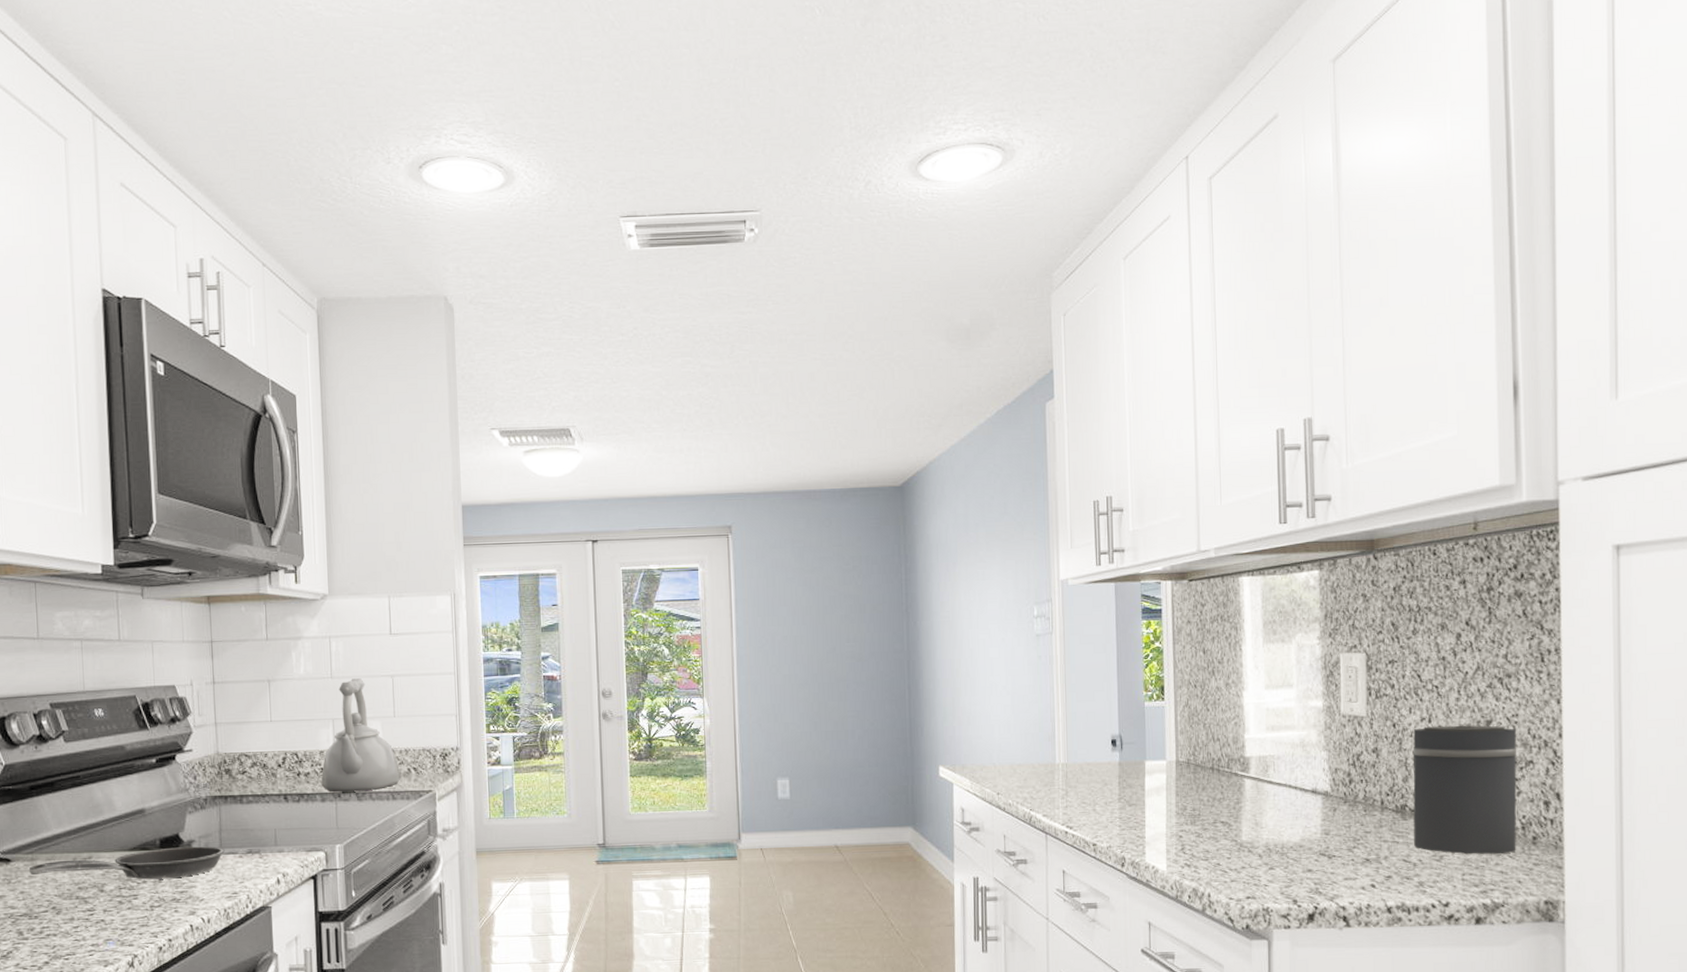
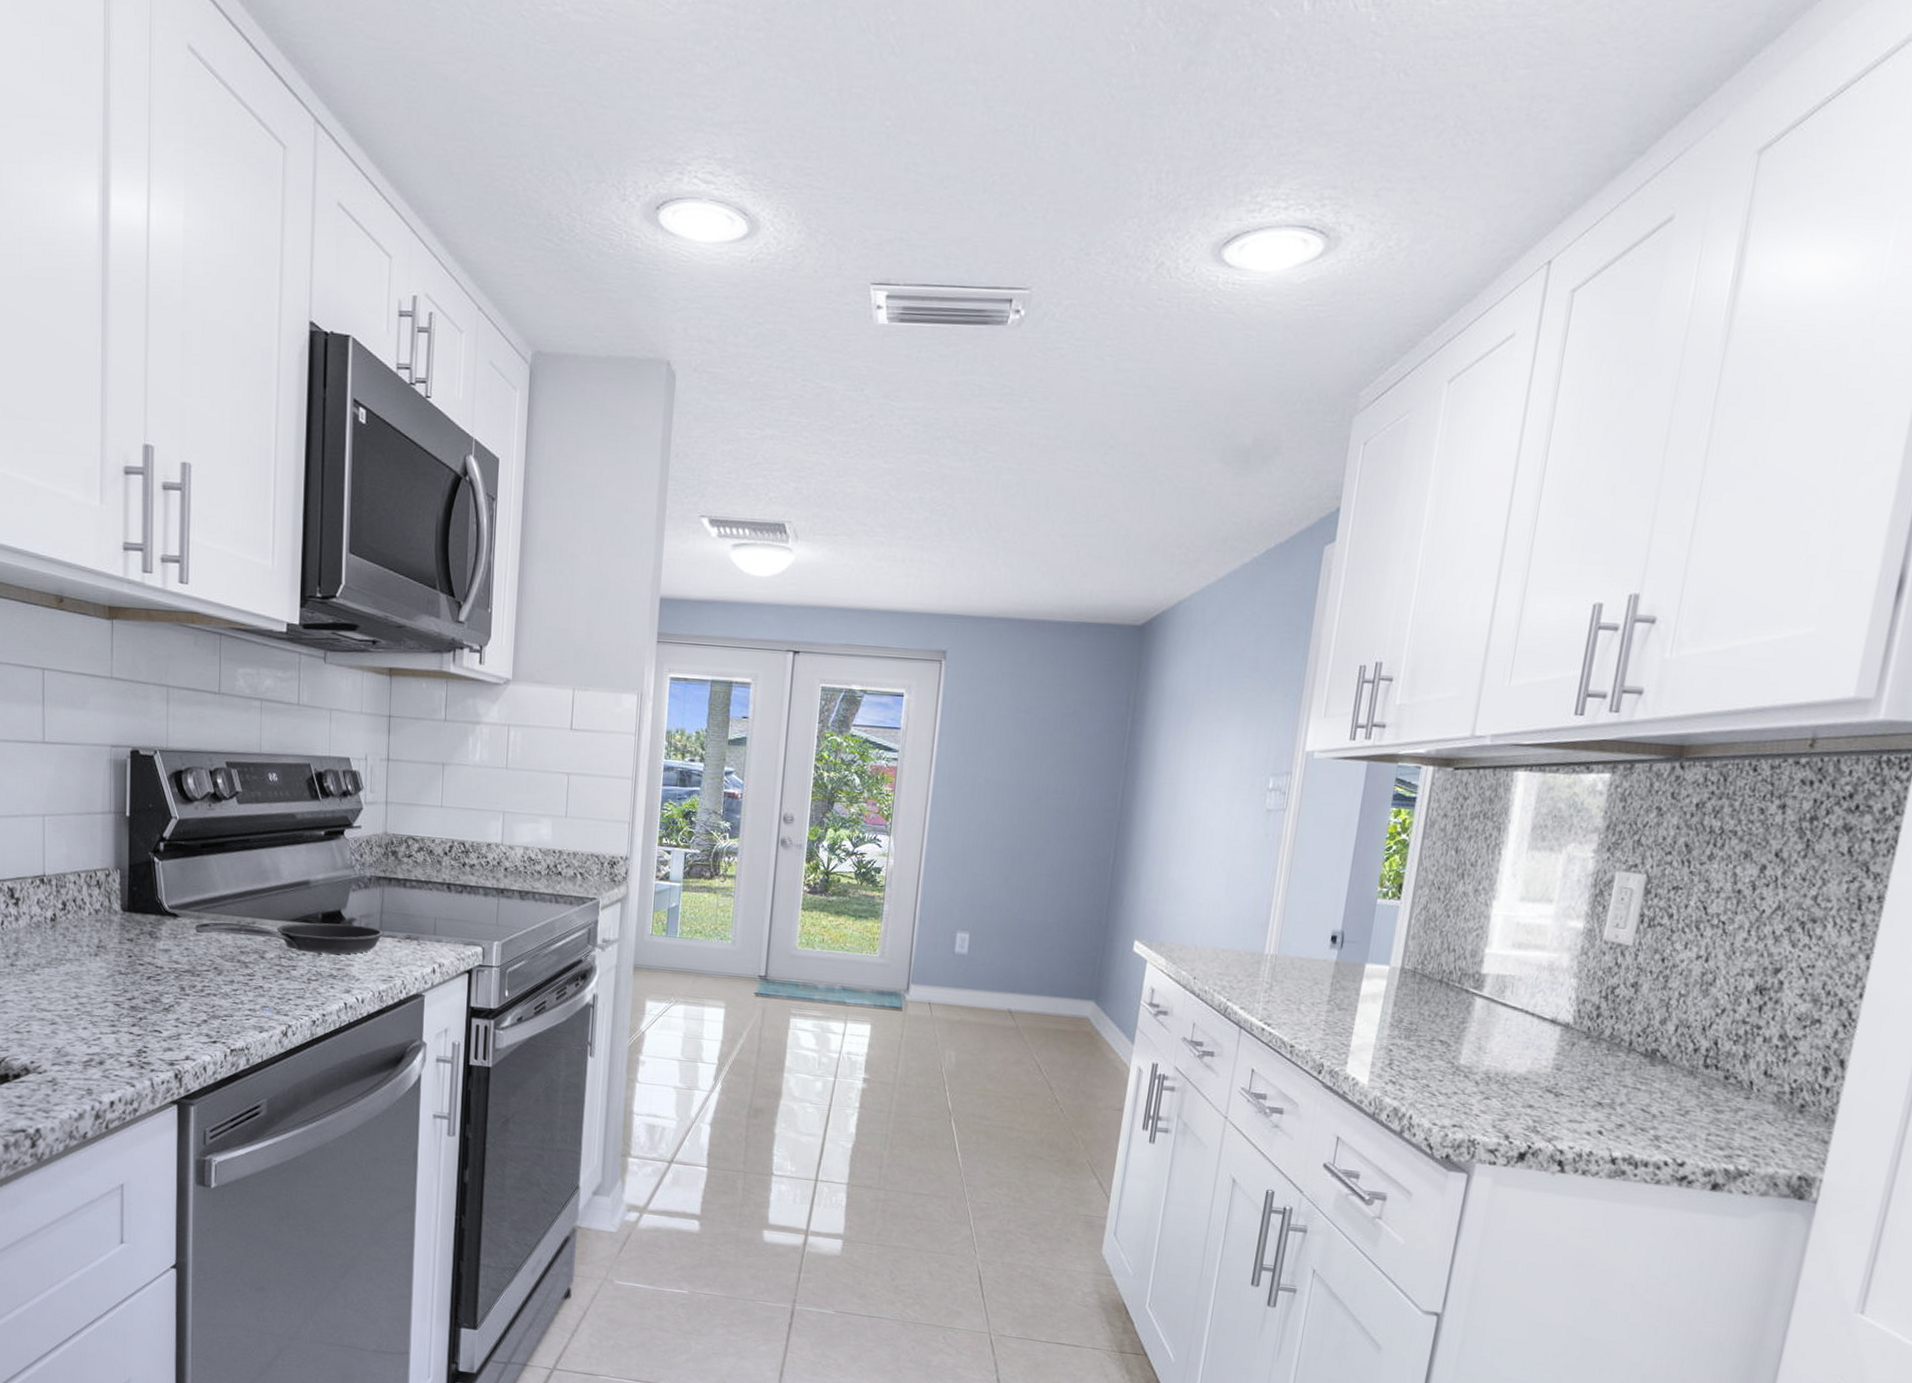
kettle: present [321,677,401,793] -> none [485,771,567,891]
cylinder: present [1413,725,1517,855] -> none [1657,965,1809,1119]

